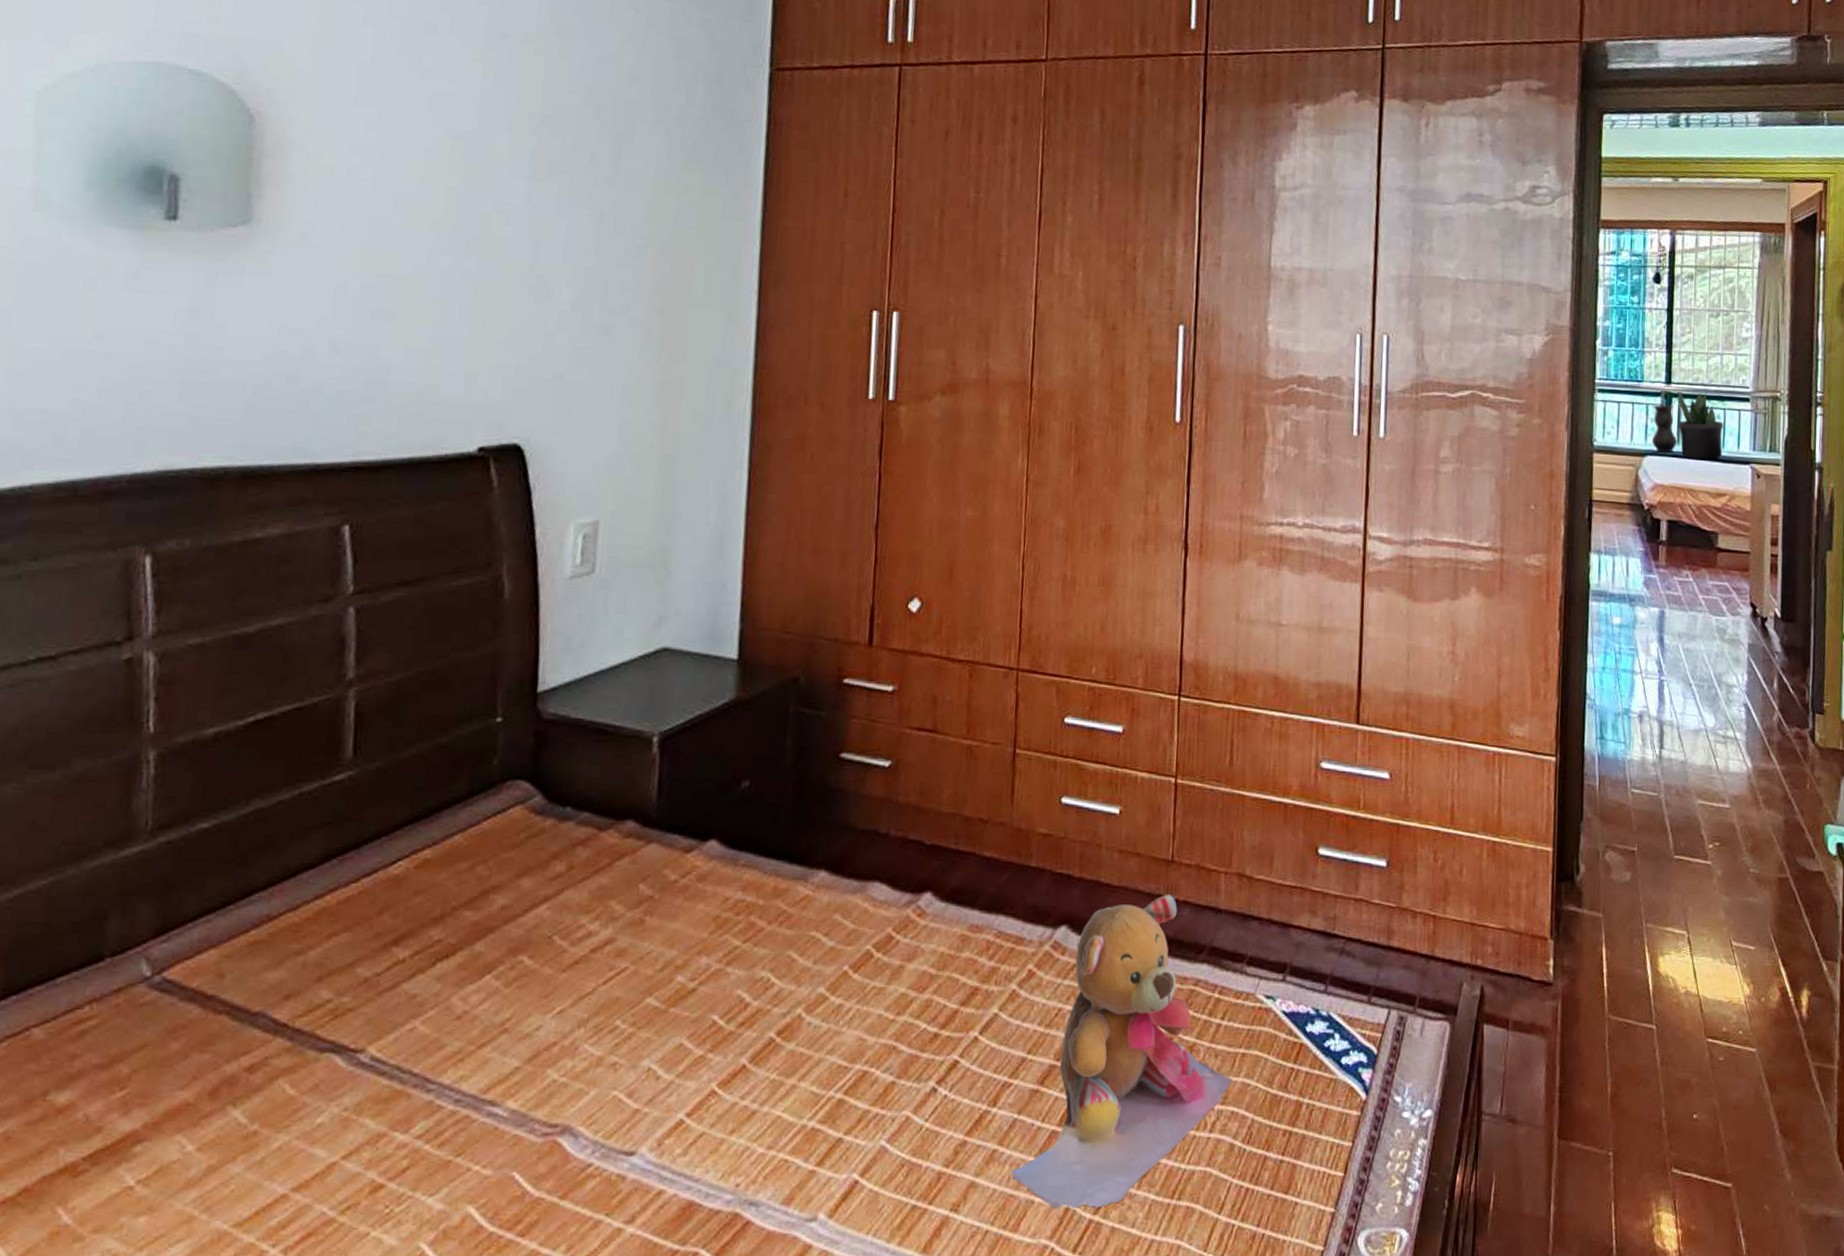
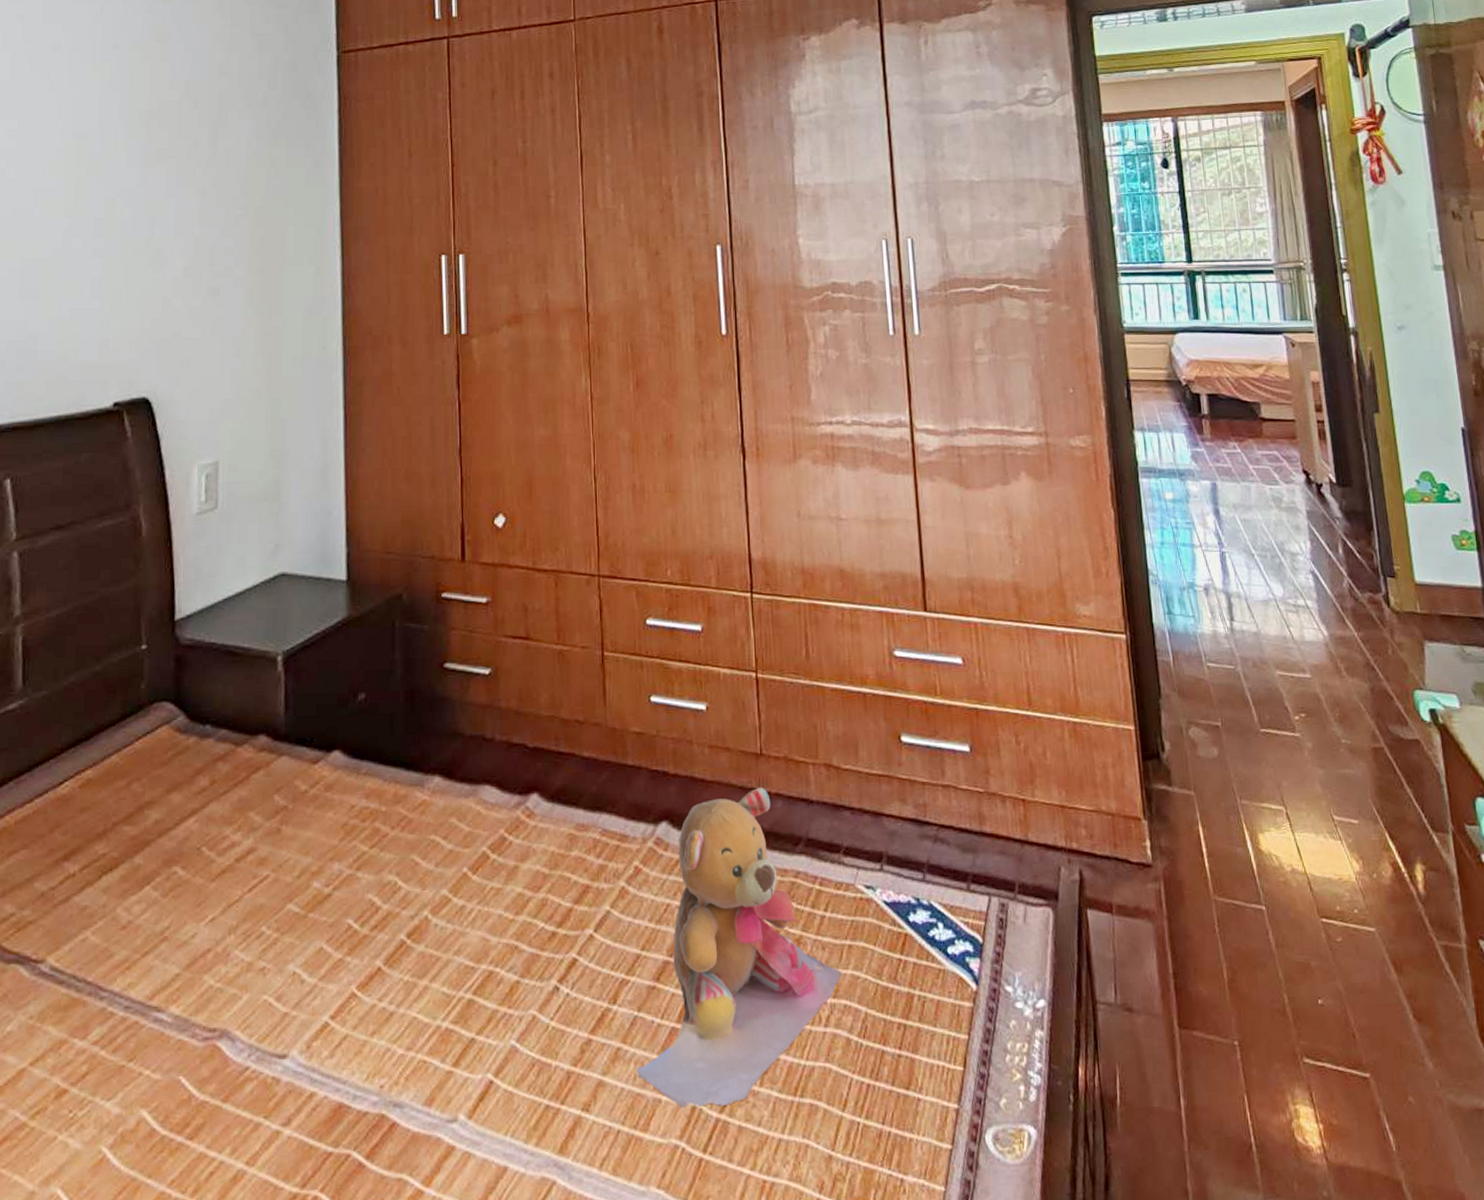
vase: present [1651,404,1677,453] -> none [1176,283,1207,329]
planter: present [1678,392,1723,460] -> none [1201,268,1253,334]

